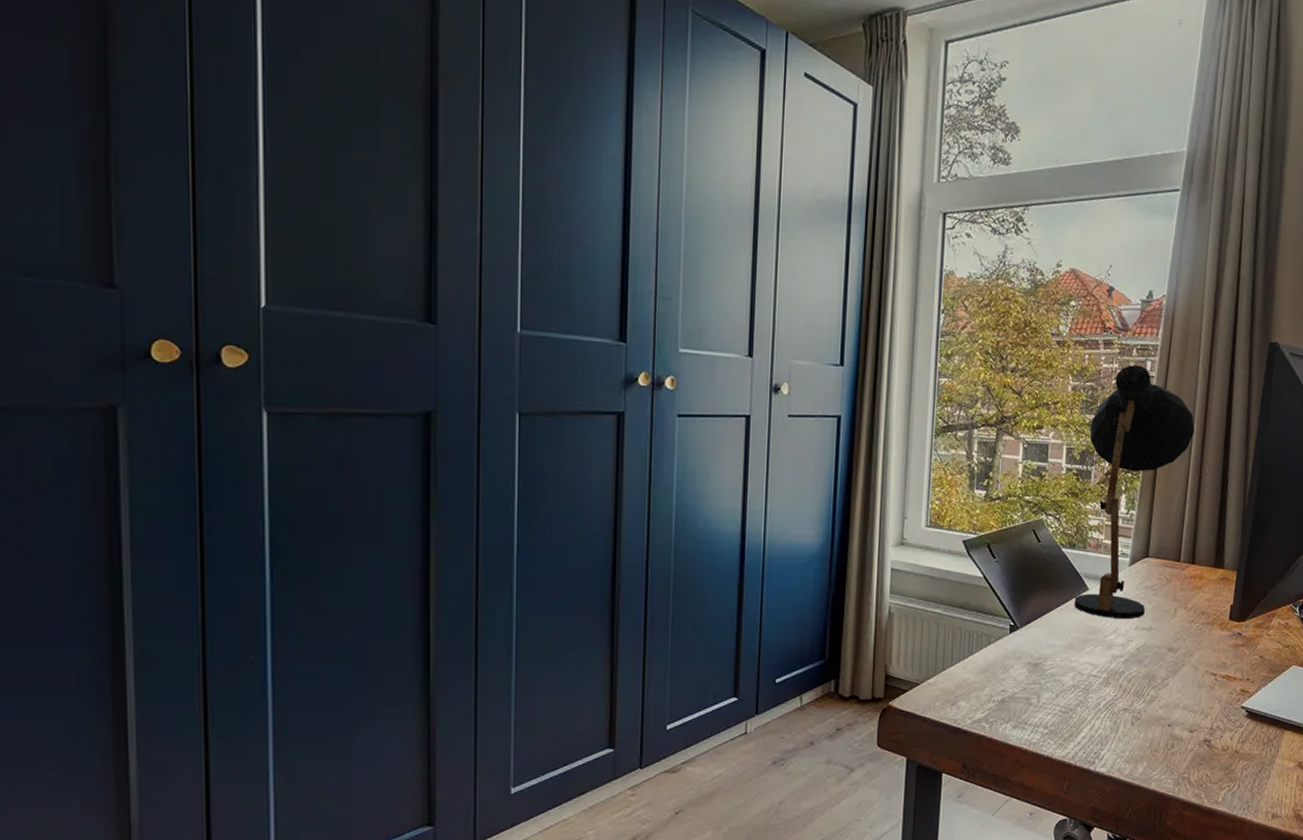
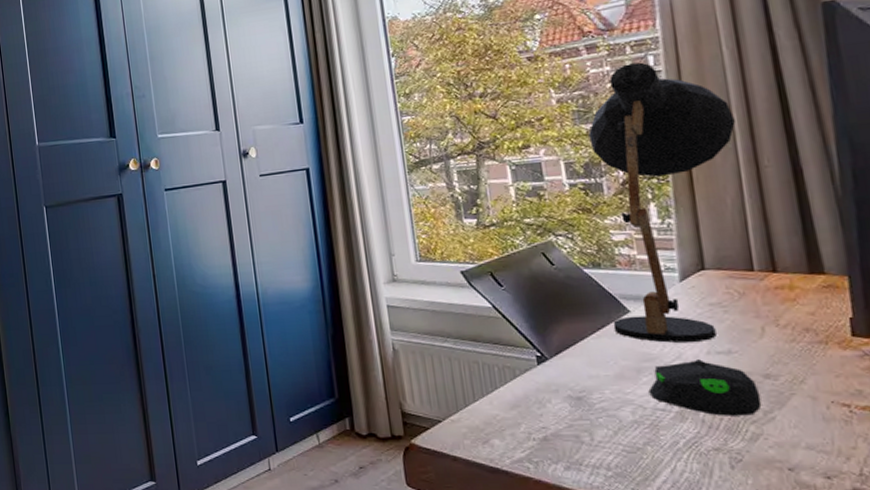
computer mouse: none [1088,634,1163,682] -> present [648,359,762,416]

